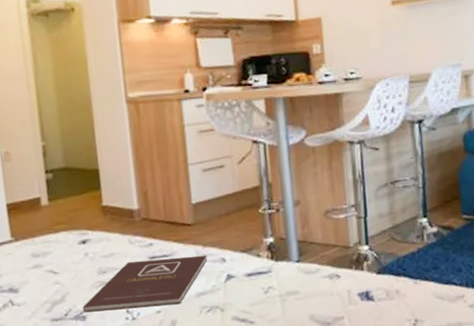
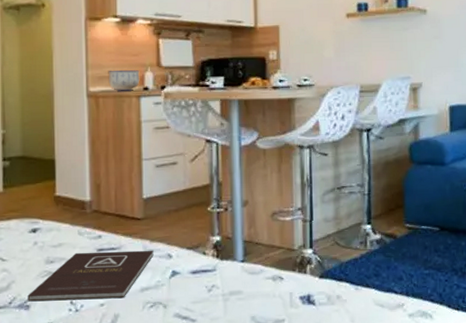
bowl: none [146,72,180,97] -> present [108,70,140,92]

